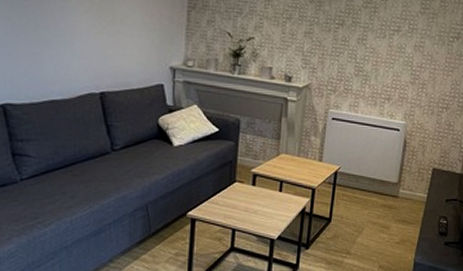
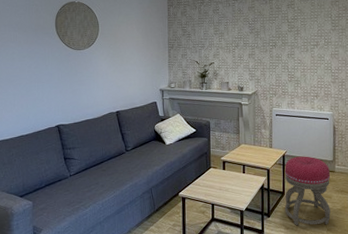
stool: none [328,174,393,261] -> present [284,156,331,226]

